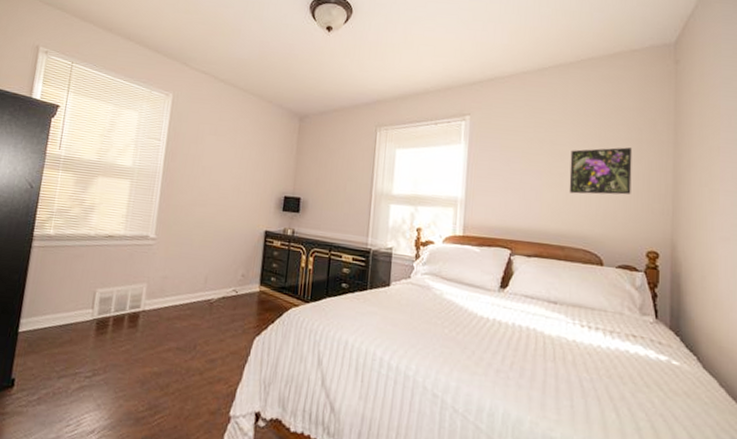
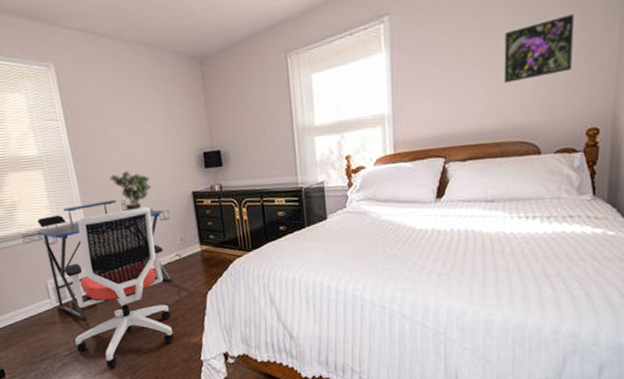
desk: none [87,220,239,340] -> present [21,199,172,320]
office chair: none [101,232,222,403] -> present [64,207,175,368]
potted plant: none [190,197,229,237] -> present [109,170,153,212]

